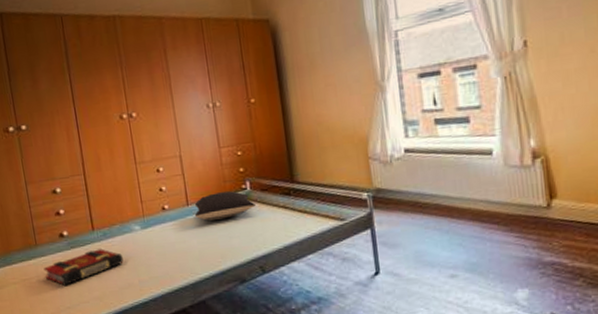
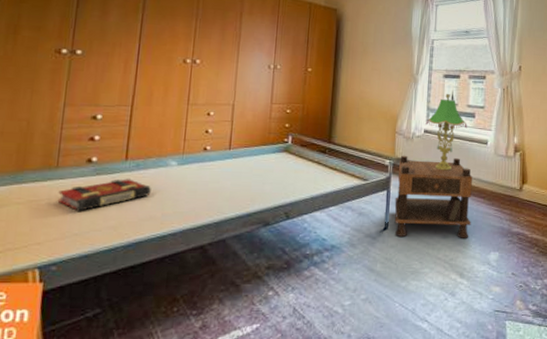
pillow: present [194,191,256,221] -> none [234,142,293,166]
nightstand: none [379,178,485,281] -> present [394,155,472,238]
table lamp: none [404,97,461,197] -> present [425,93,467,171]

